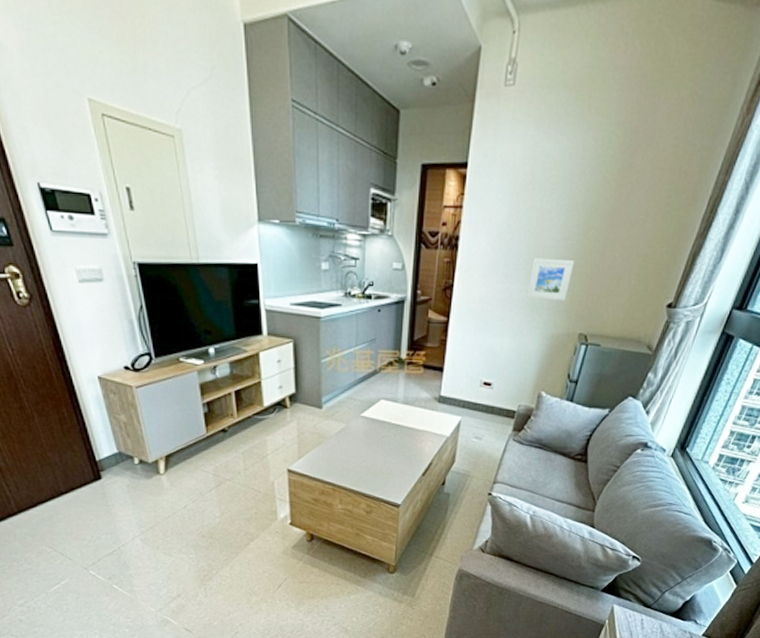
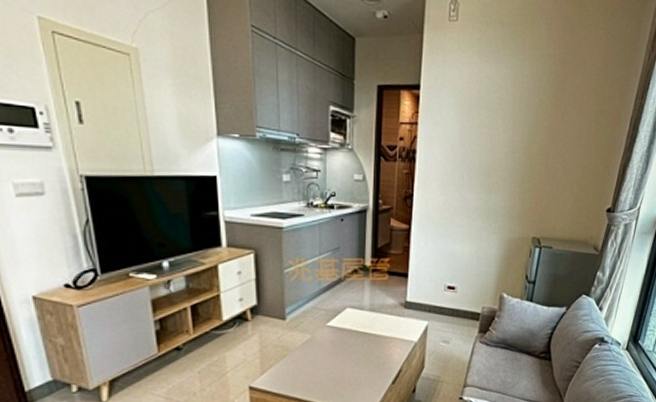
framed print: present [526,258,574,302] -> none [482,169,522,208]

